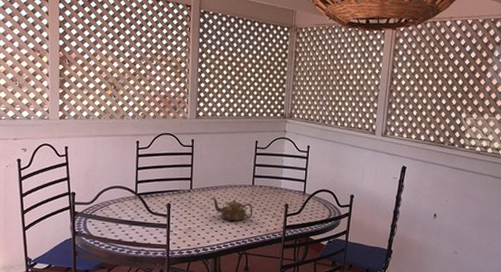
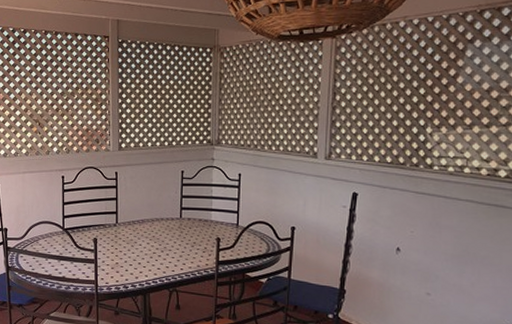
teapot: present [211,196,253,222] -> none [138,230,182,257]

